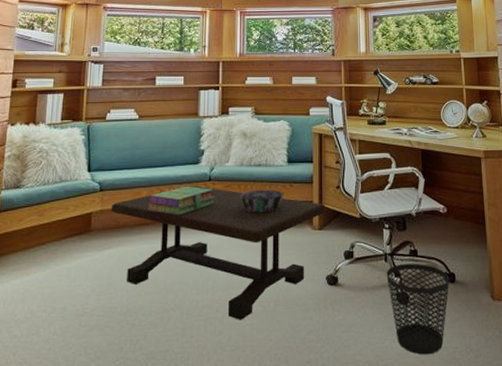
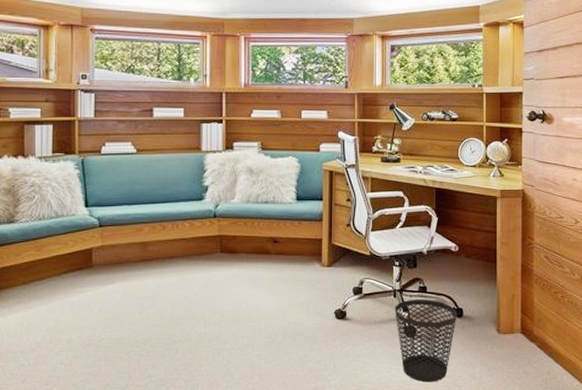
coffee table: present [111,185,326,320] -> none [112,222,336,351]
stack of books: present [147,185,215,216] -> none [150,222,220,252]
decorative bowl: present [240,189,284,213] -> none [247,226,293,250]

